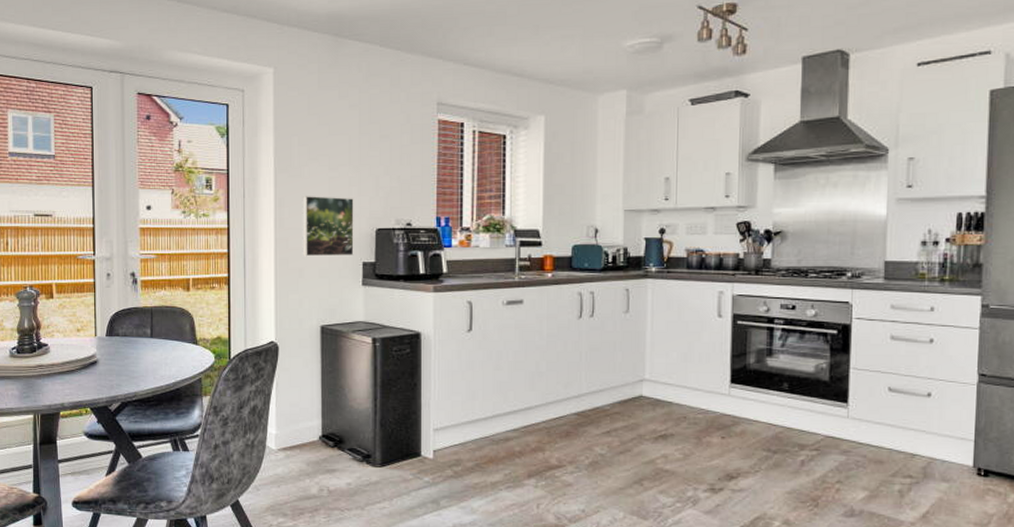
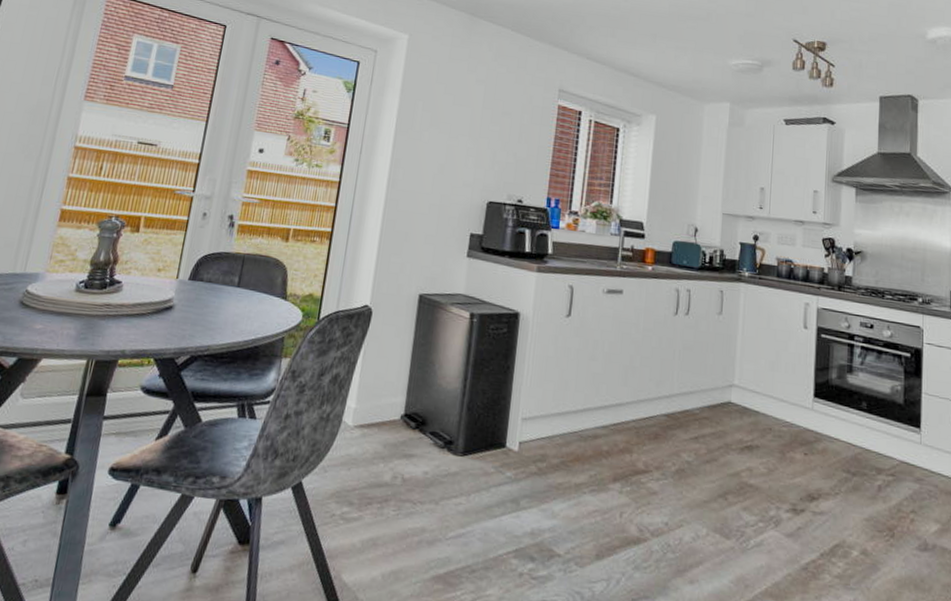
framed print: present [302,196,354,257] -> none [411,160,469,225]

